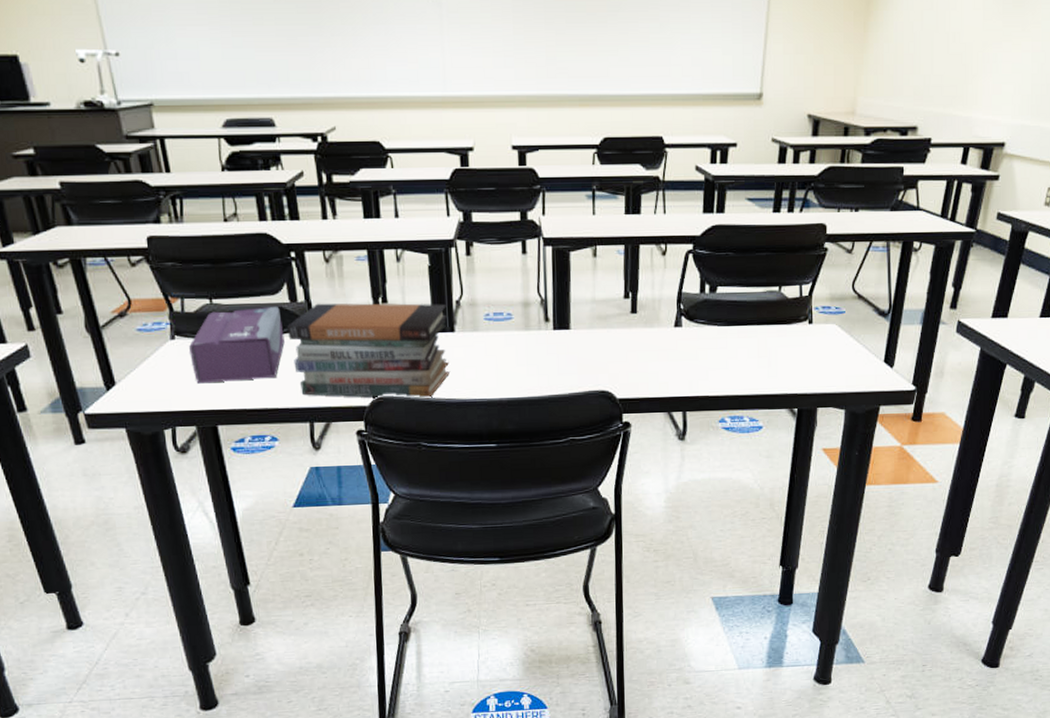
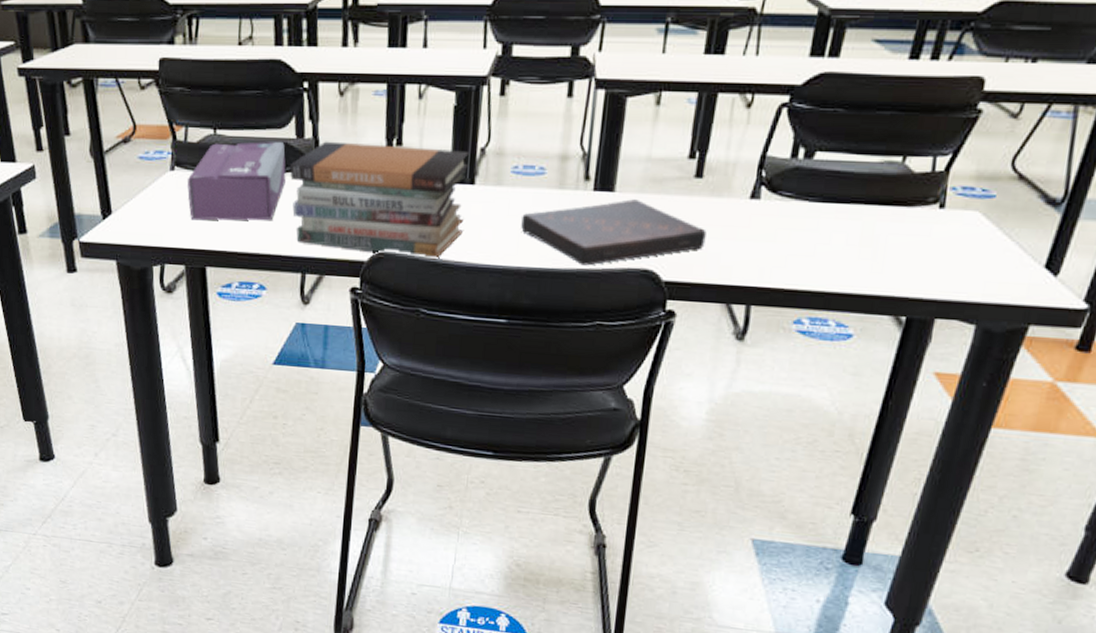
book: none [498,334,646,392] -> present [521,199,707,266]

